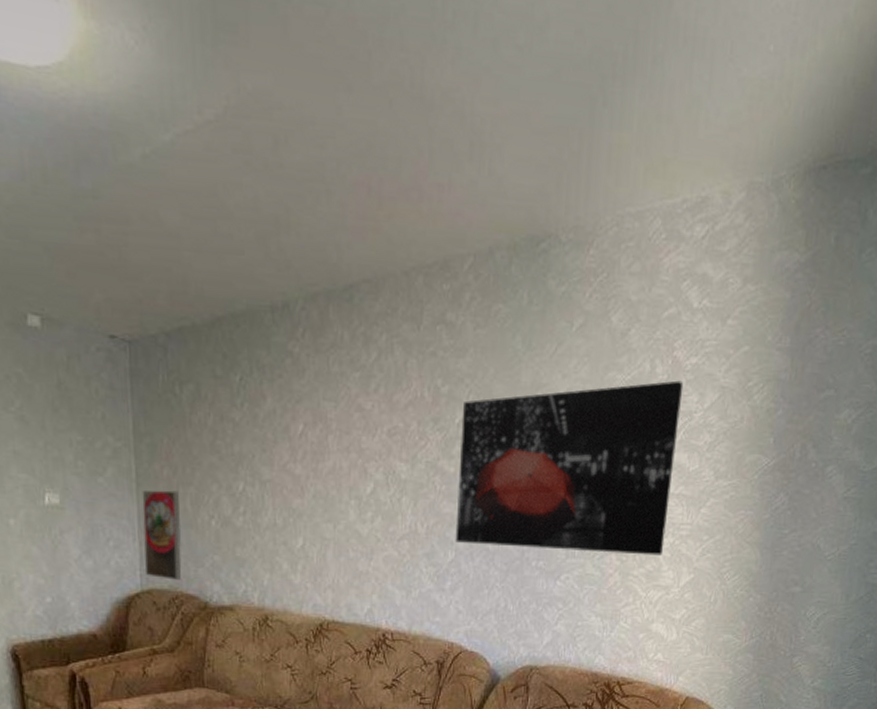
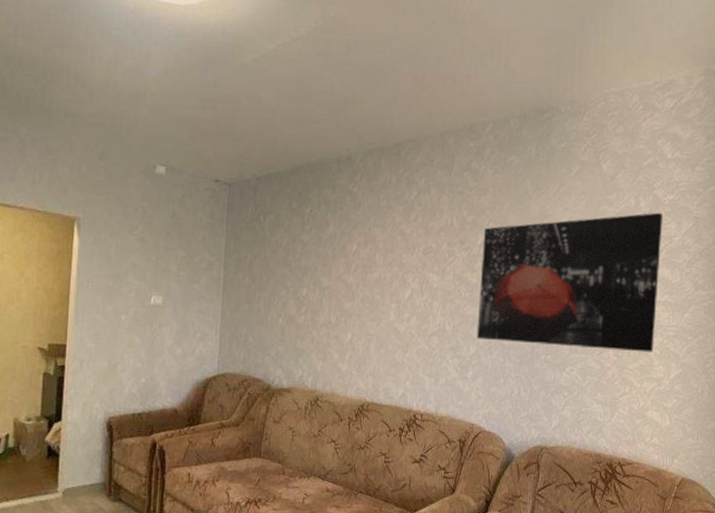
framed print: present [142,490,182,580] -> none [223,294,255,366]

